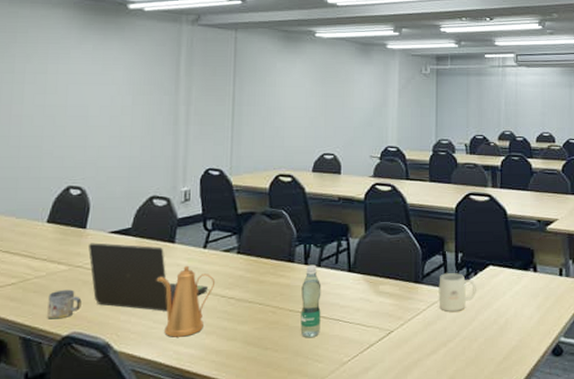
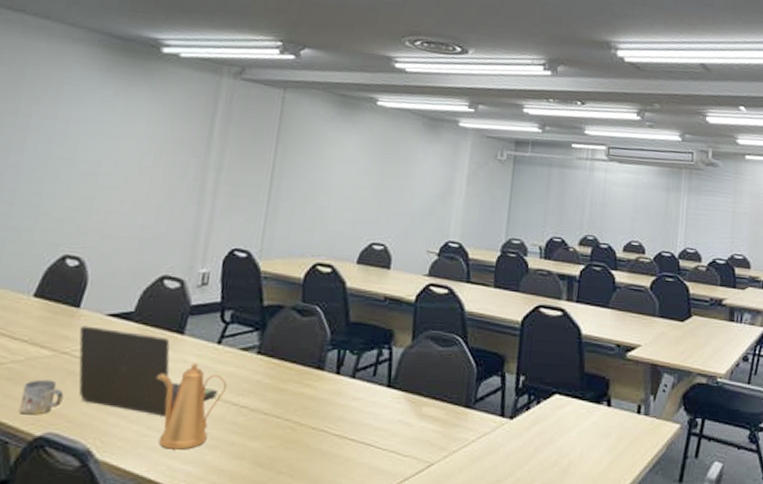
bottle: present [300,264,322,337] -> none [322,374,354,463]
mug: present [438,272,476,311] -> none [491,398,538,446]

